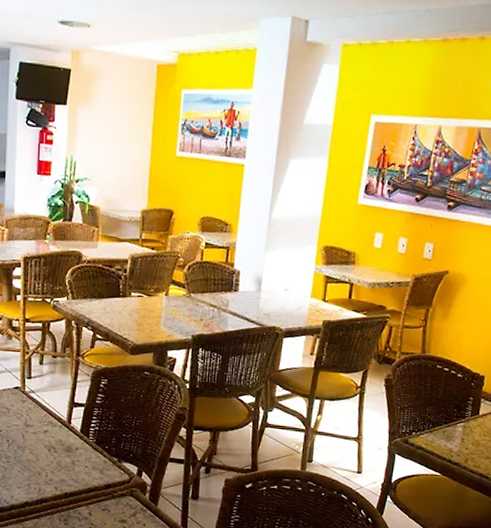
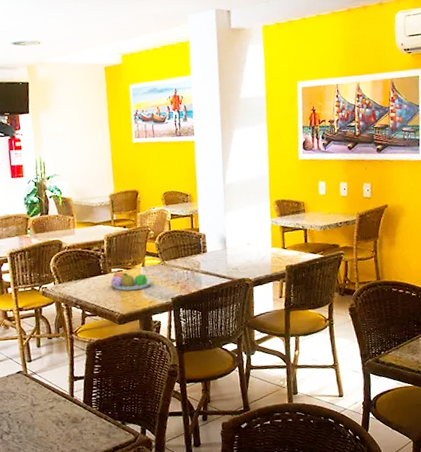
fruit bowl: none [127,296,175,320] -> present [110,271,153,291]

